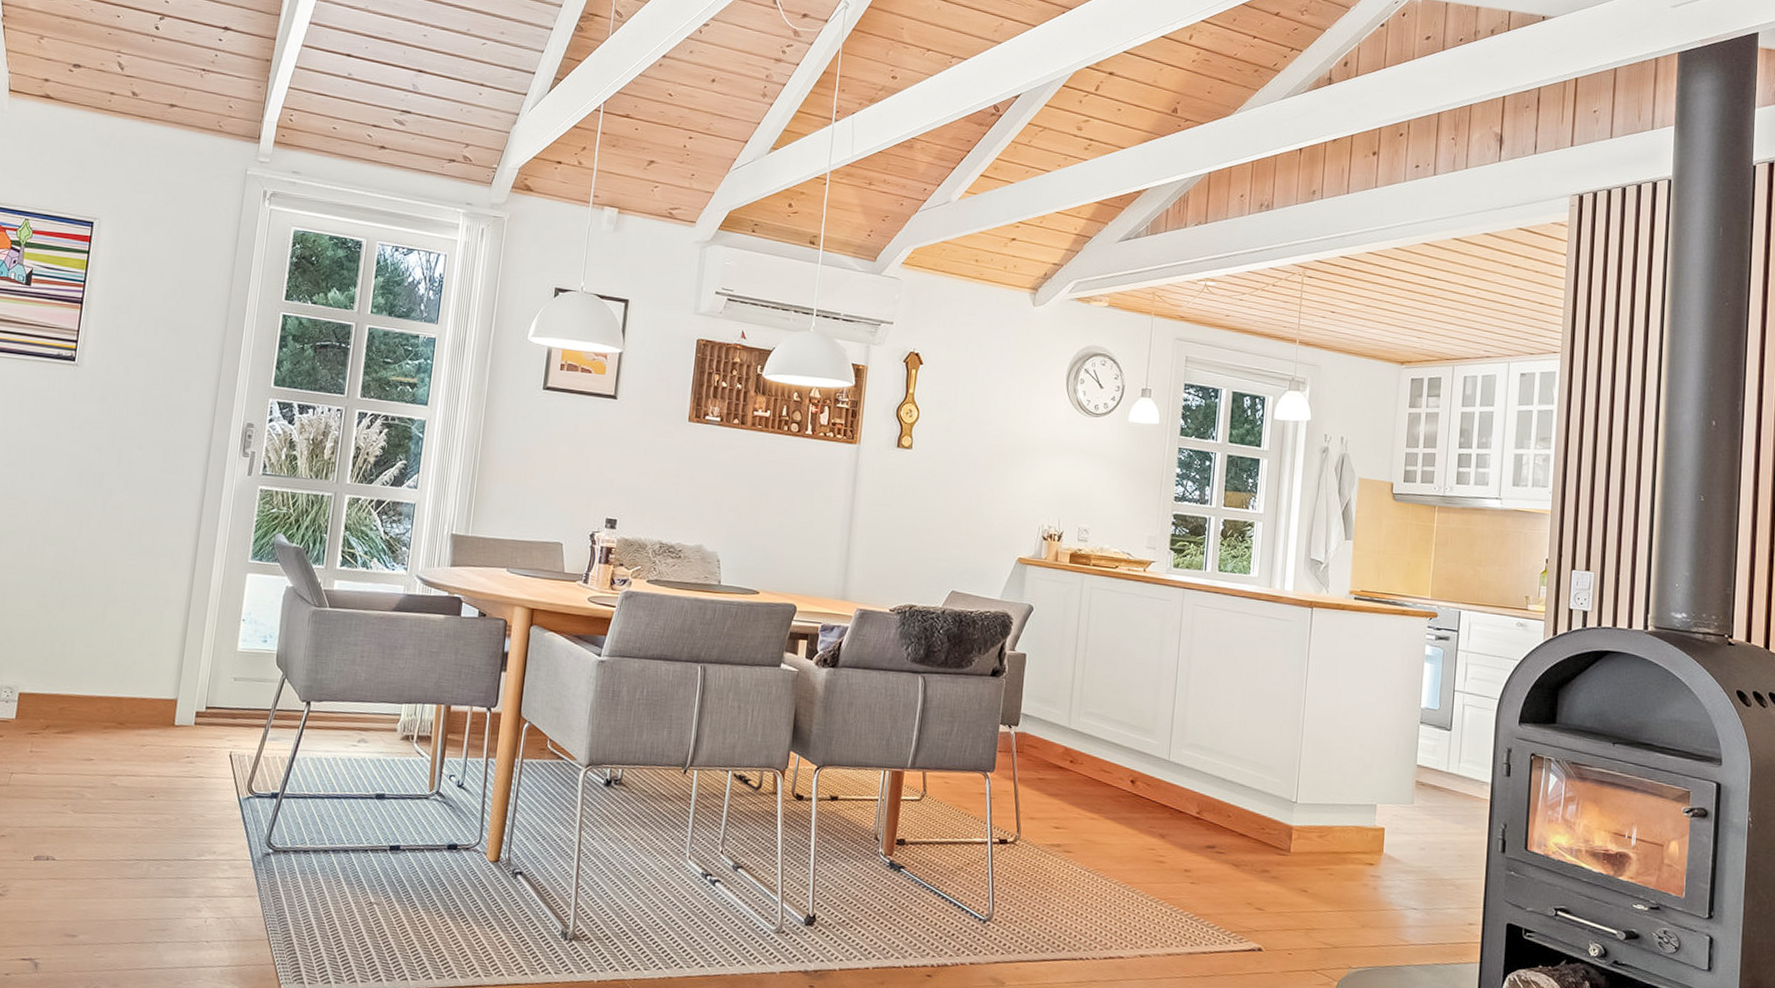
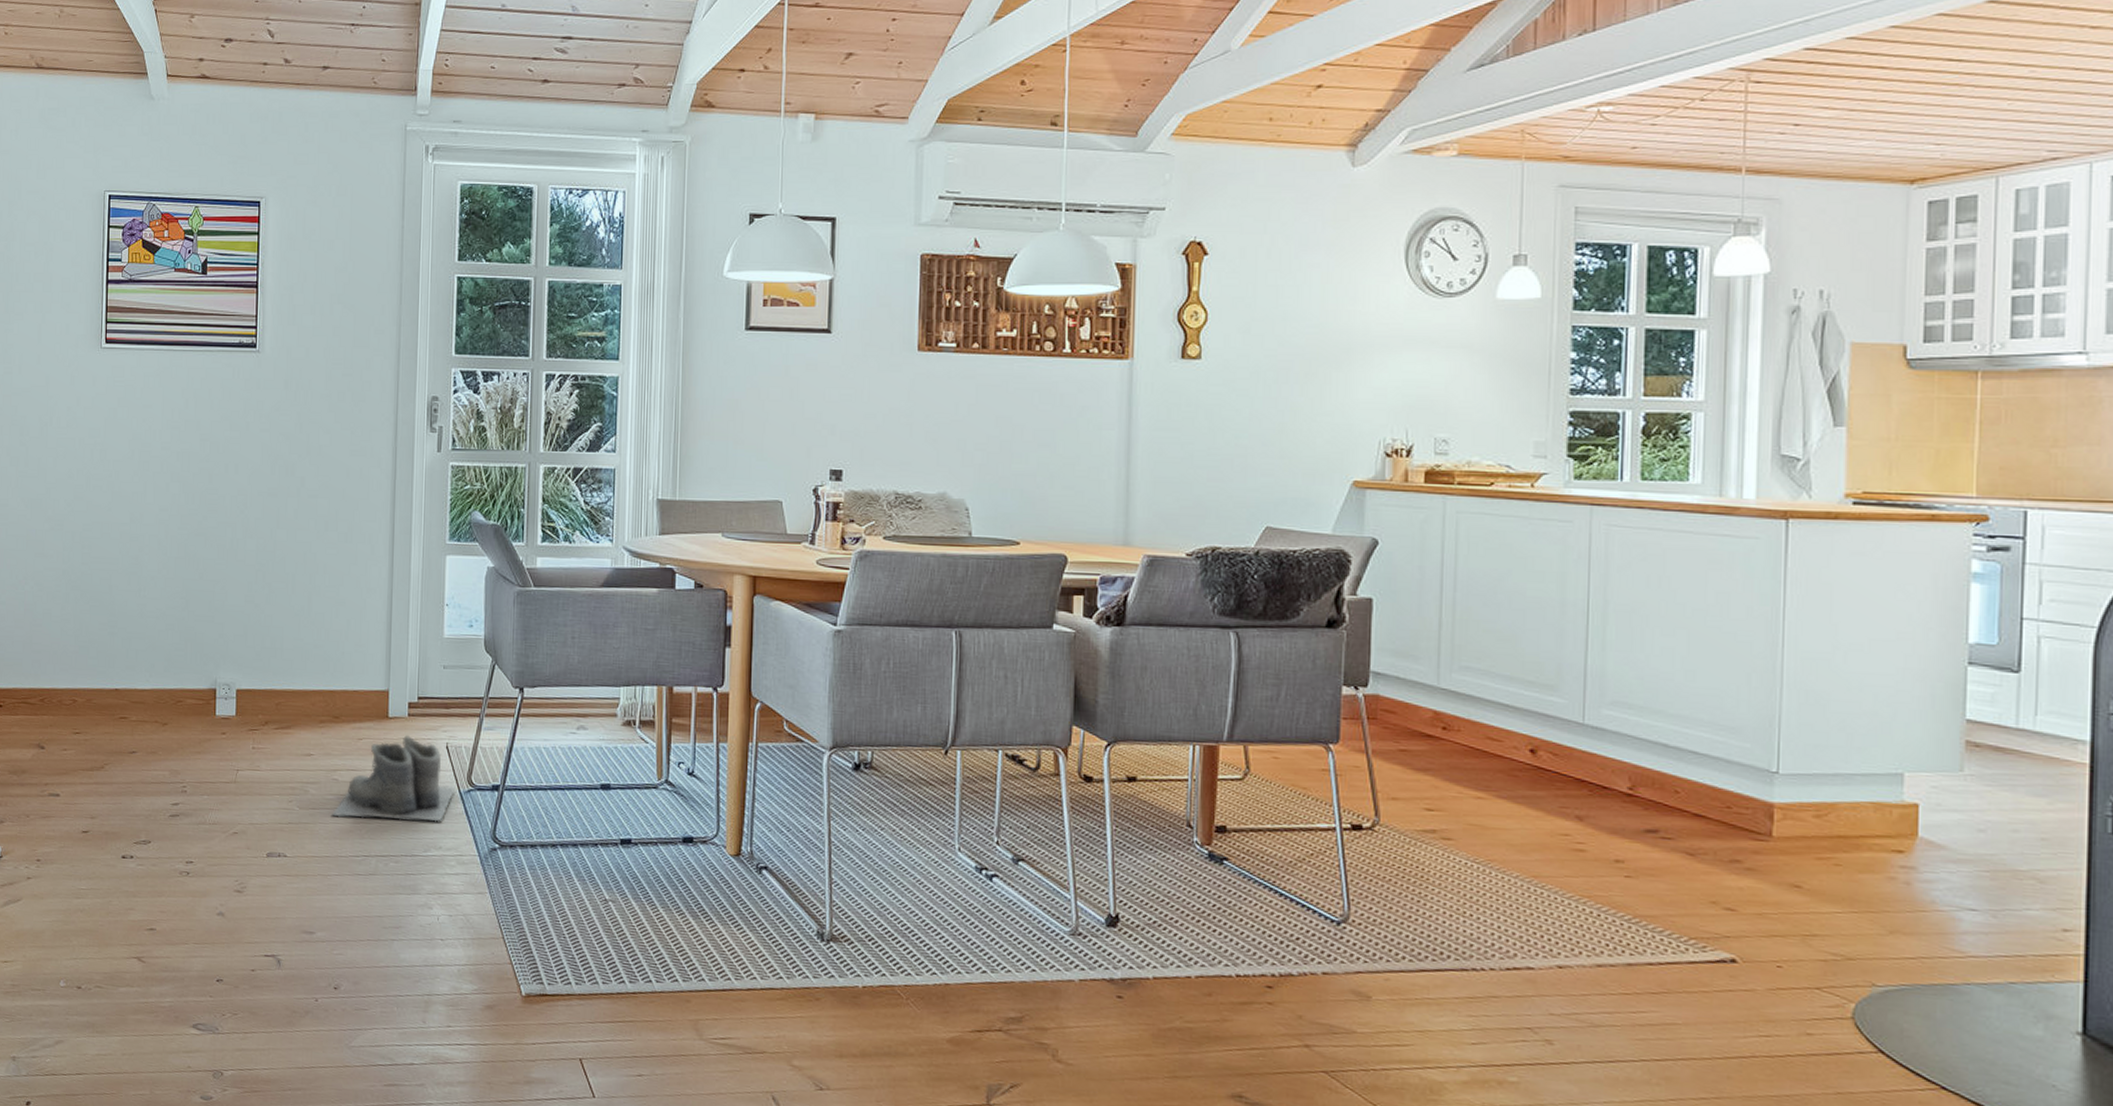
boots: none [107,743,236,828] -> present [332,735,456,822]

